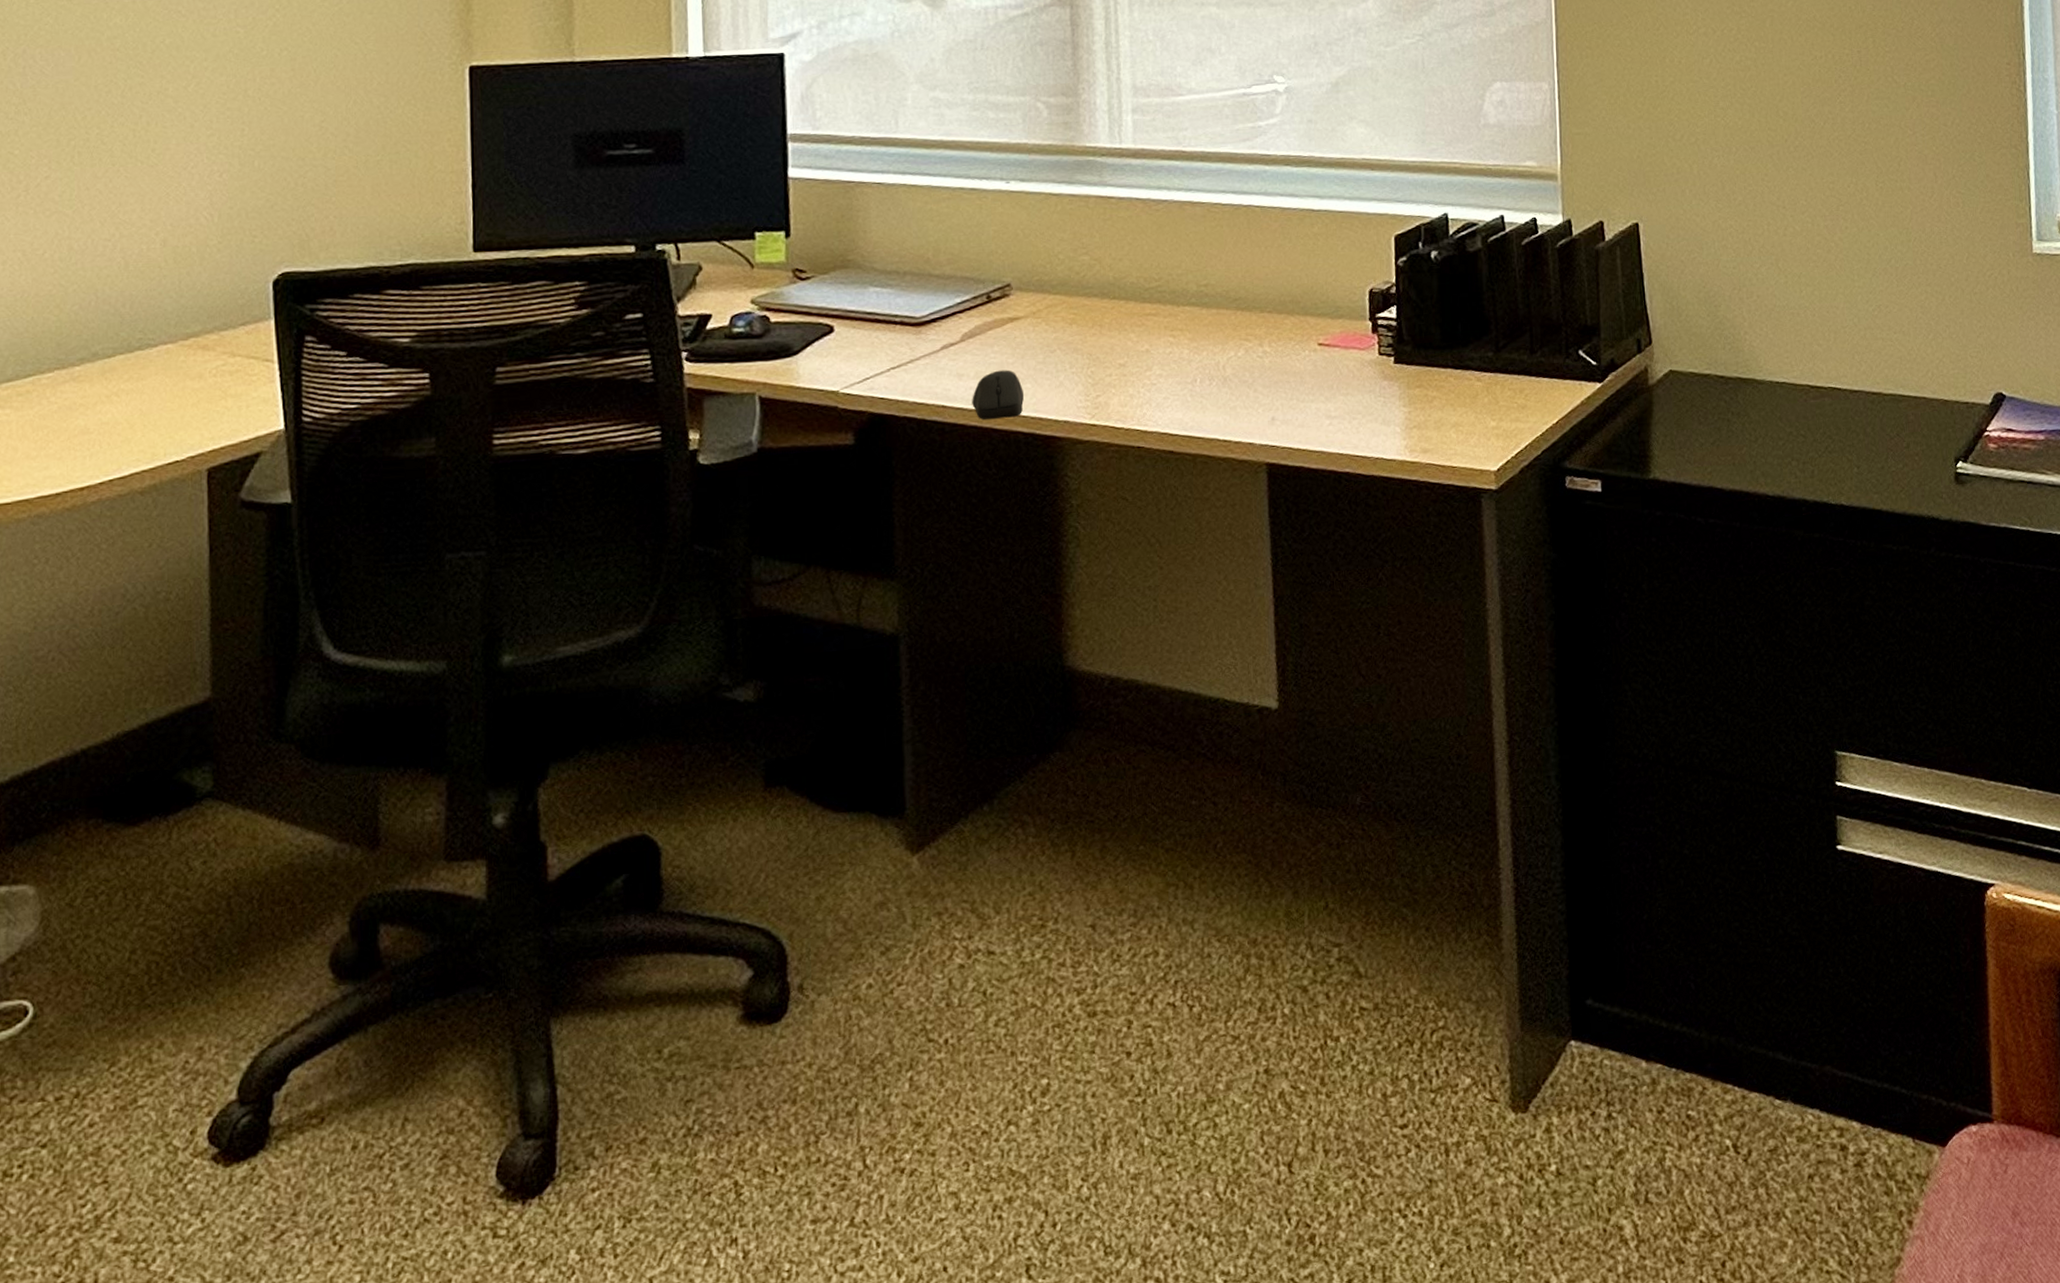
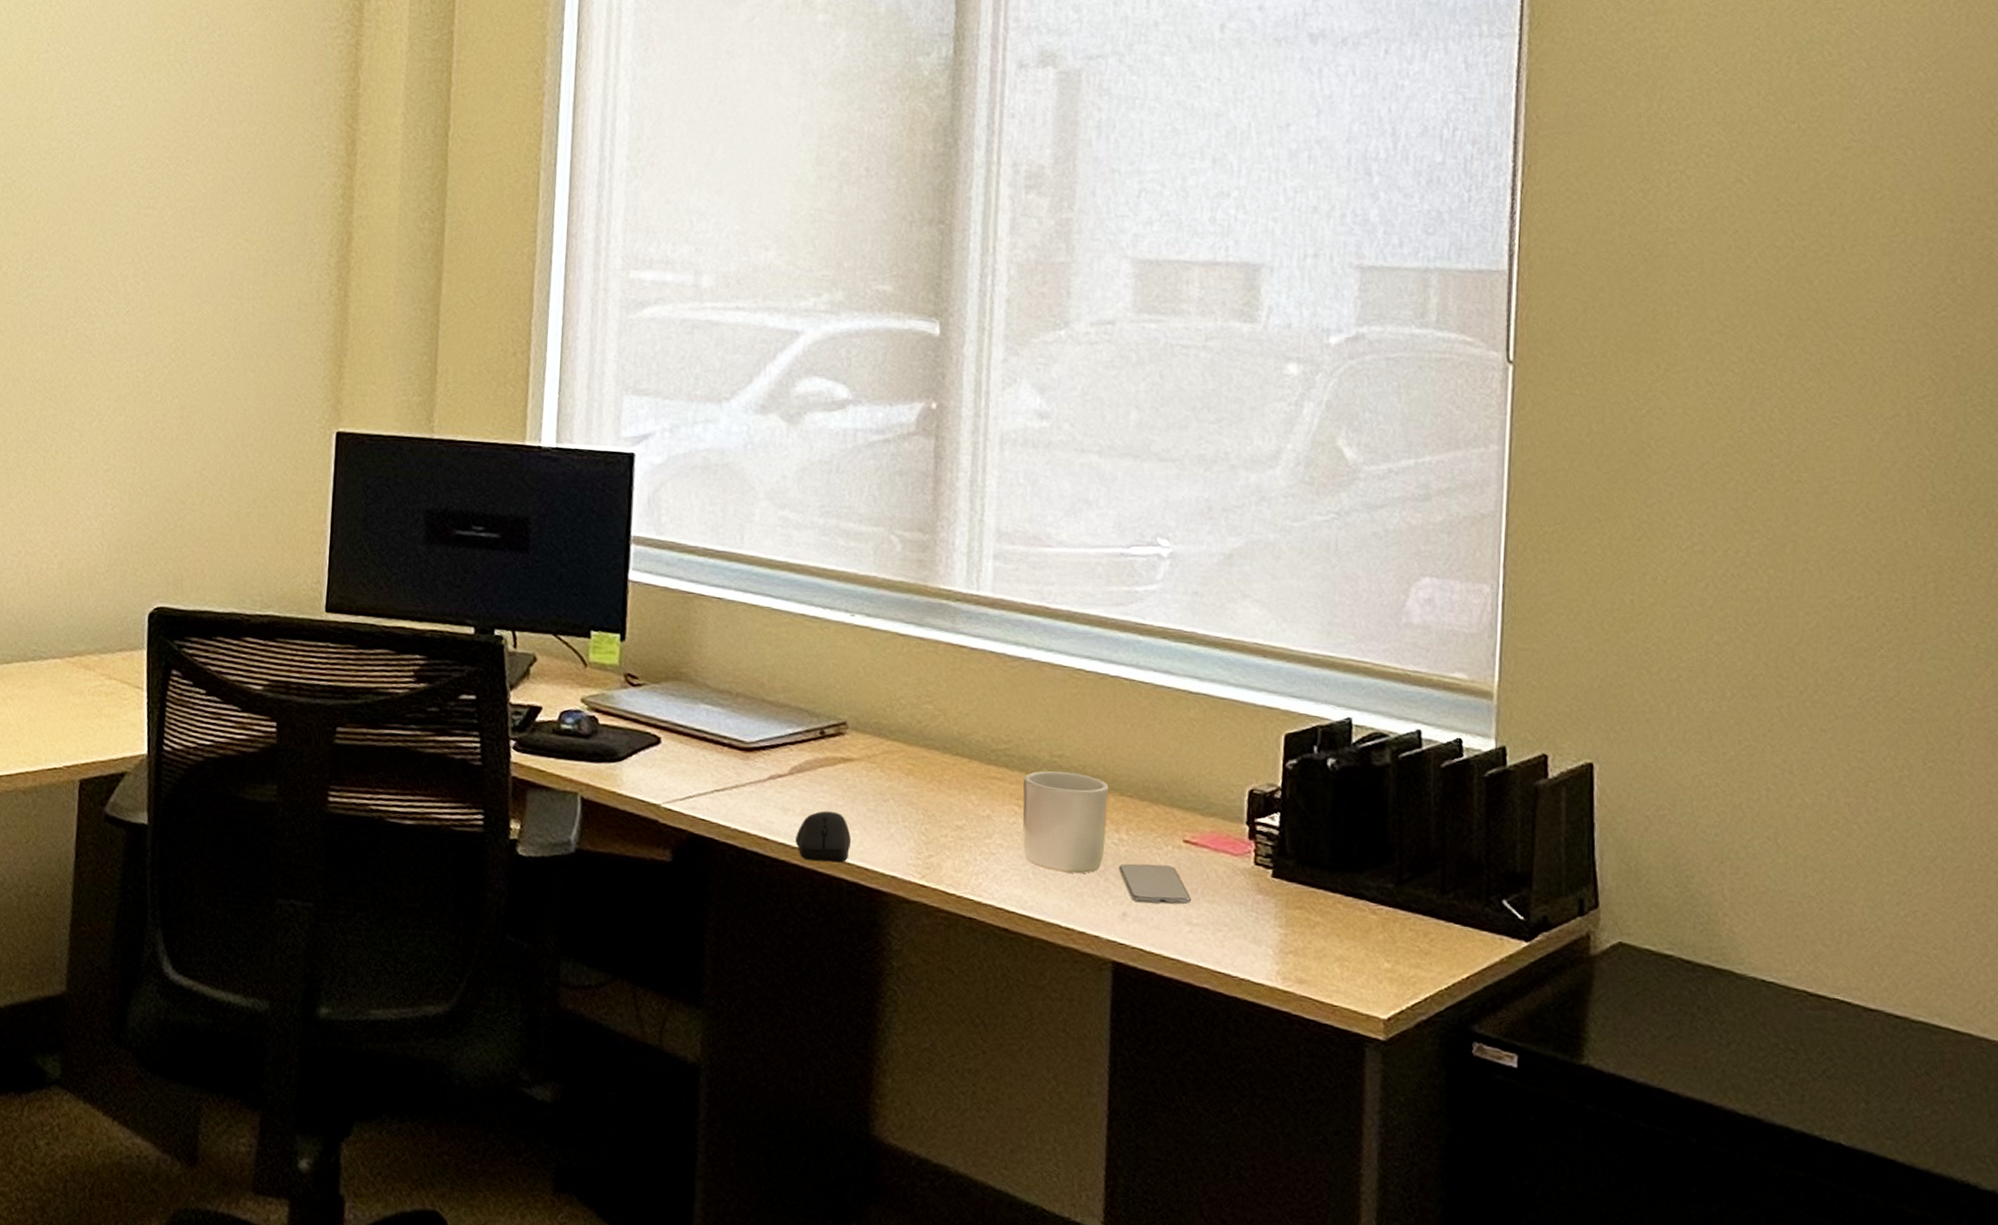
mug: none [1176,298,1252,391] -> present [1022,771,1109,874]
phone: none [1264,368,1330,406] -> present [1118,863,1192,905]

